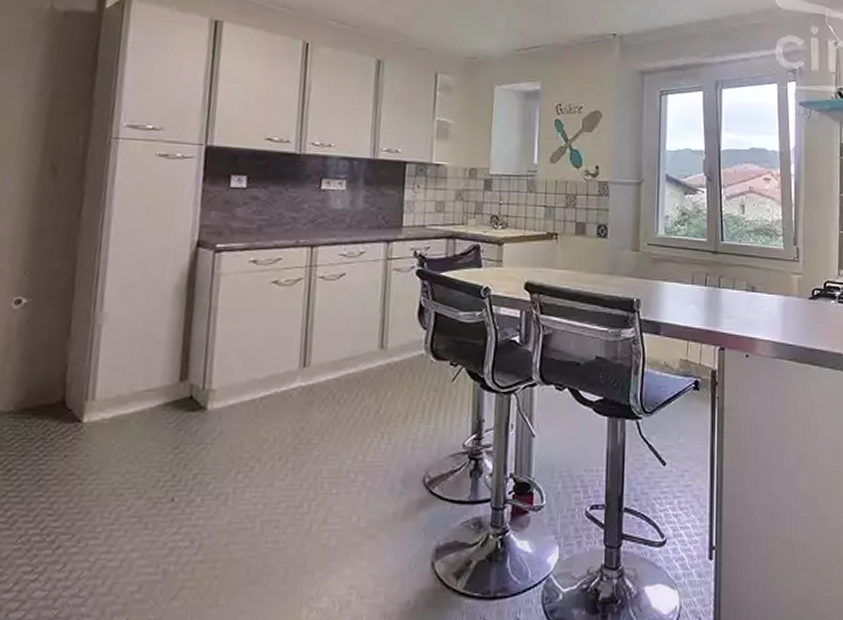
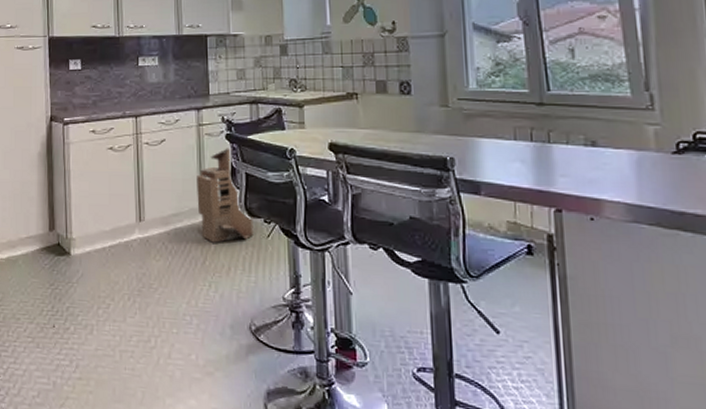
carton: none [376,285,439,391] -> present [195,148,254,244]

